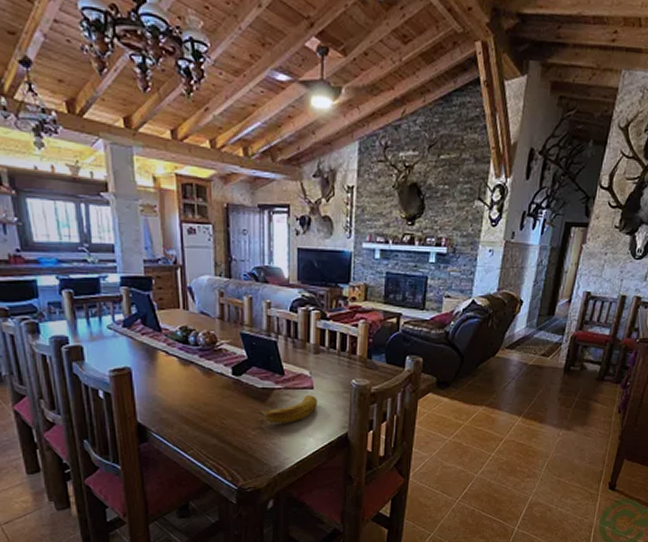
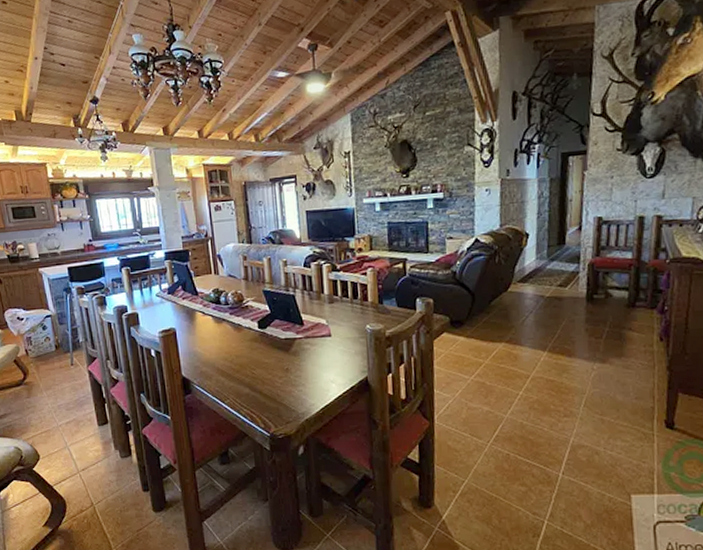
banana: present [257,395,318,424] -> none [283,342,336,372]

